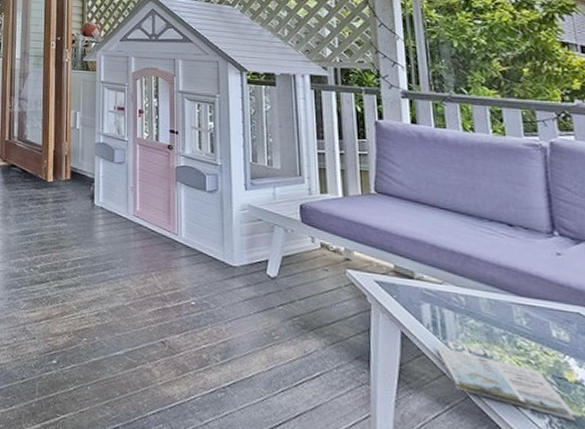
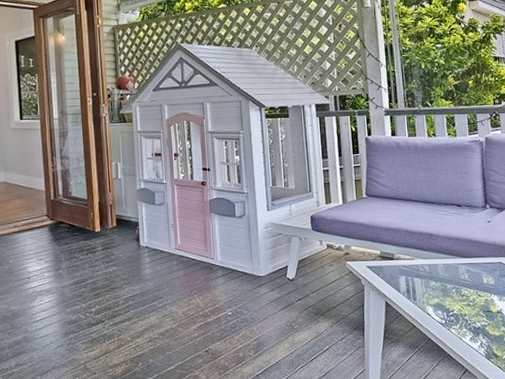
magazine: present [435,340,576,421] -> none [409,300,497,339]

